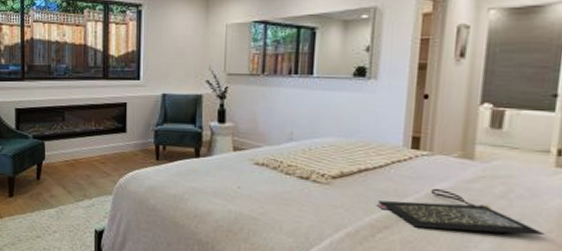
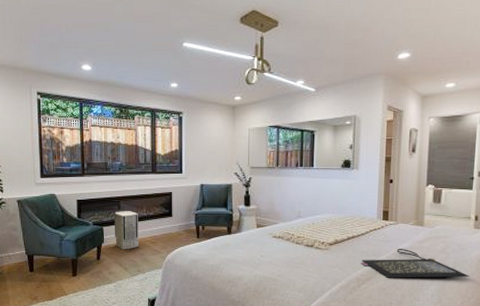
air purifier: none [58,123,85,170] -> present [115,211,139,250]

